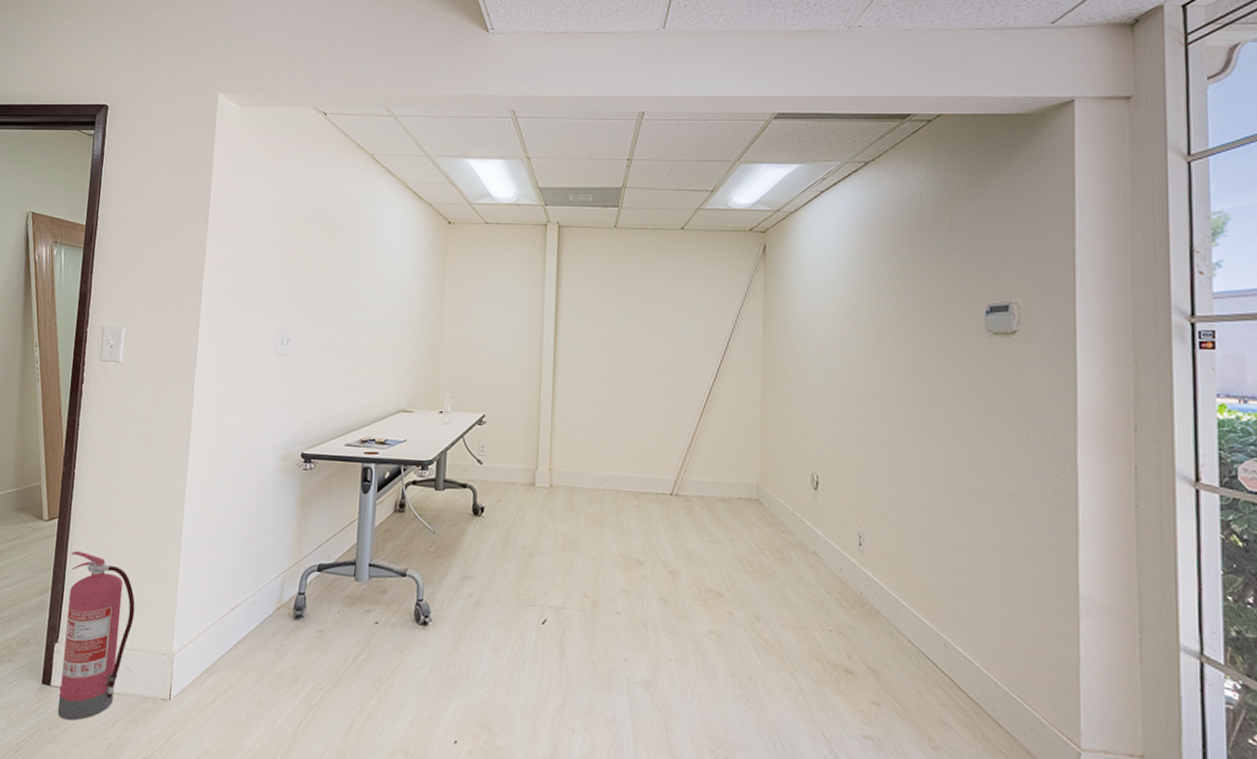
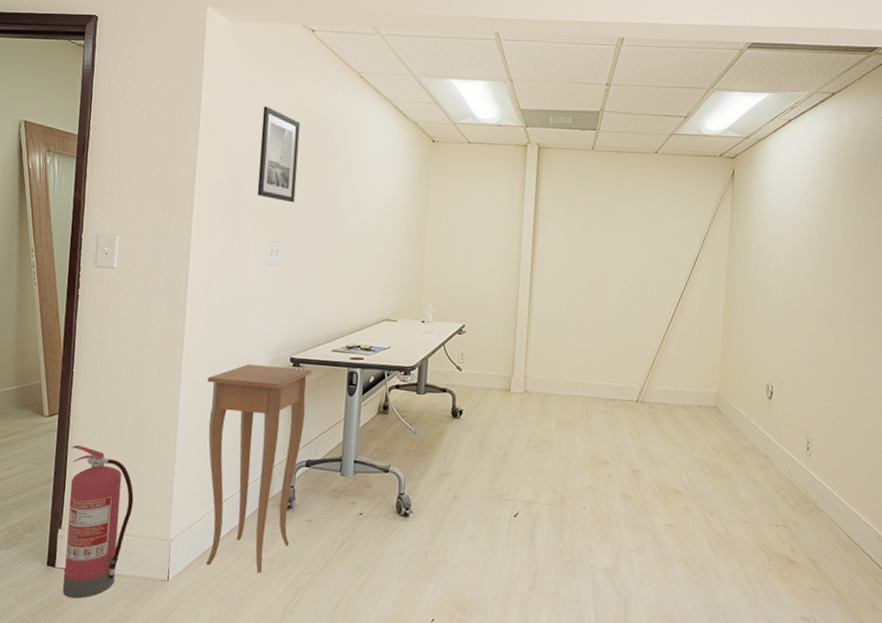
side table: none [211,461,324,691] -> present [207,364,311,574]
wall art: none [267,191,312,290] -> present [257,106,301,203]

